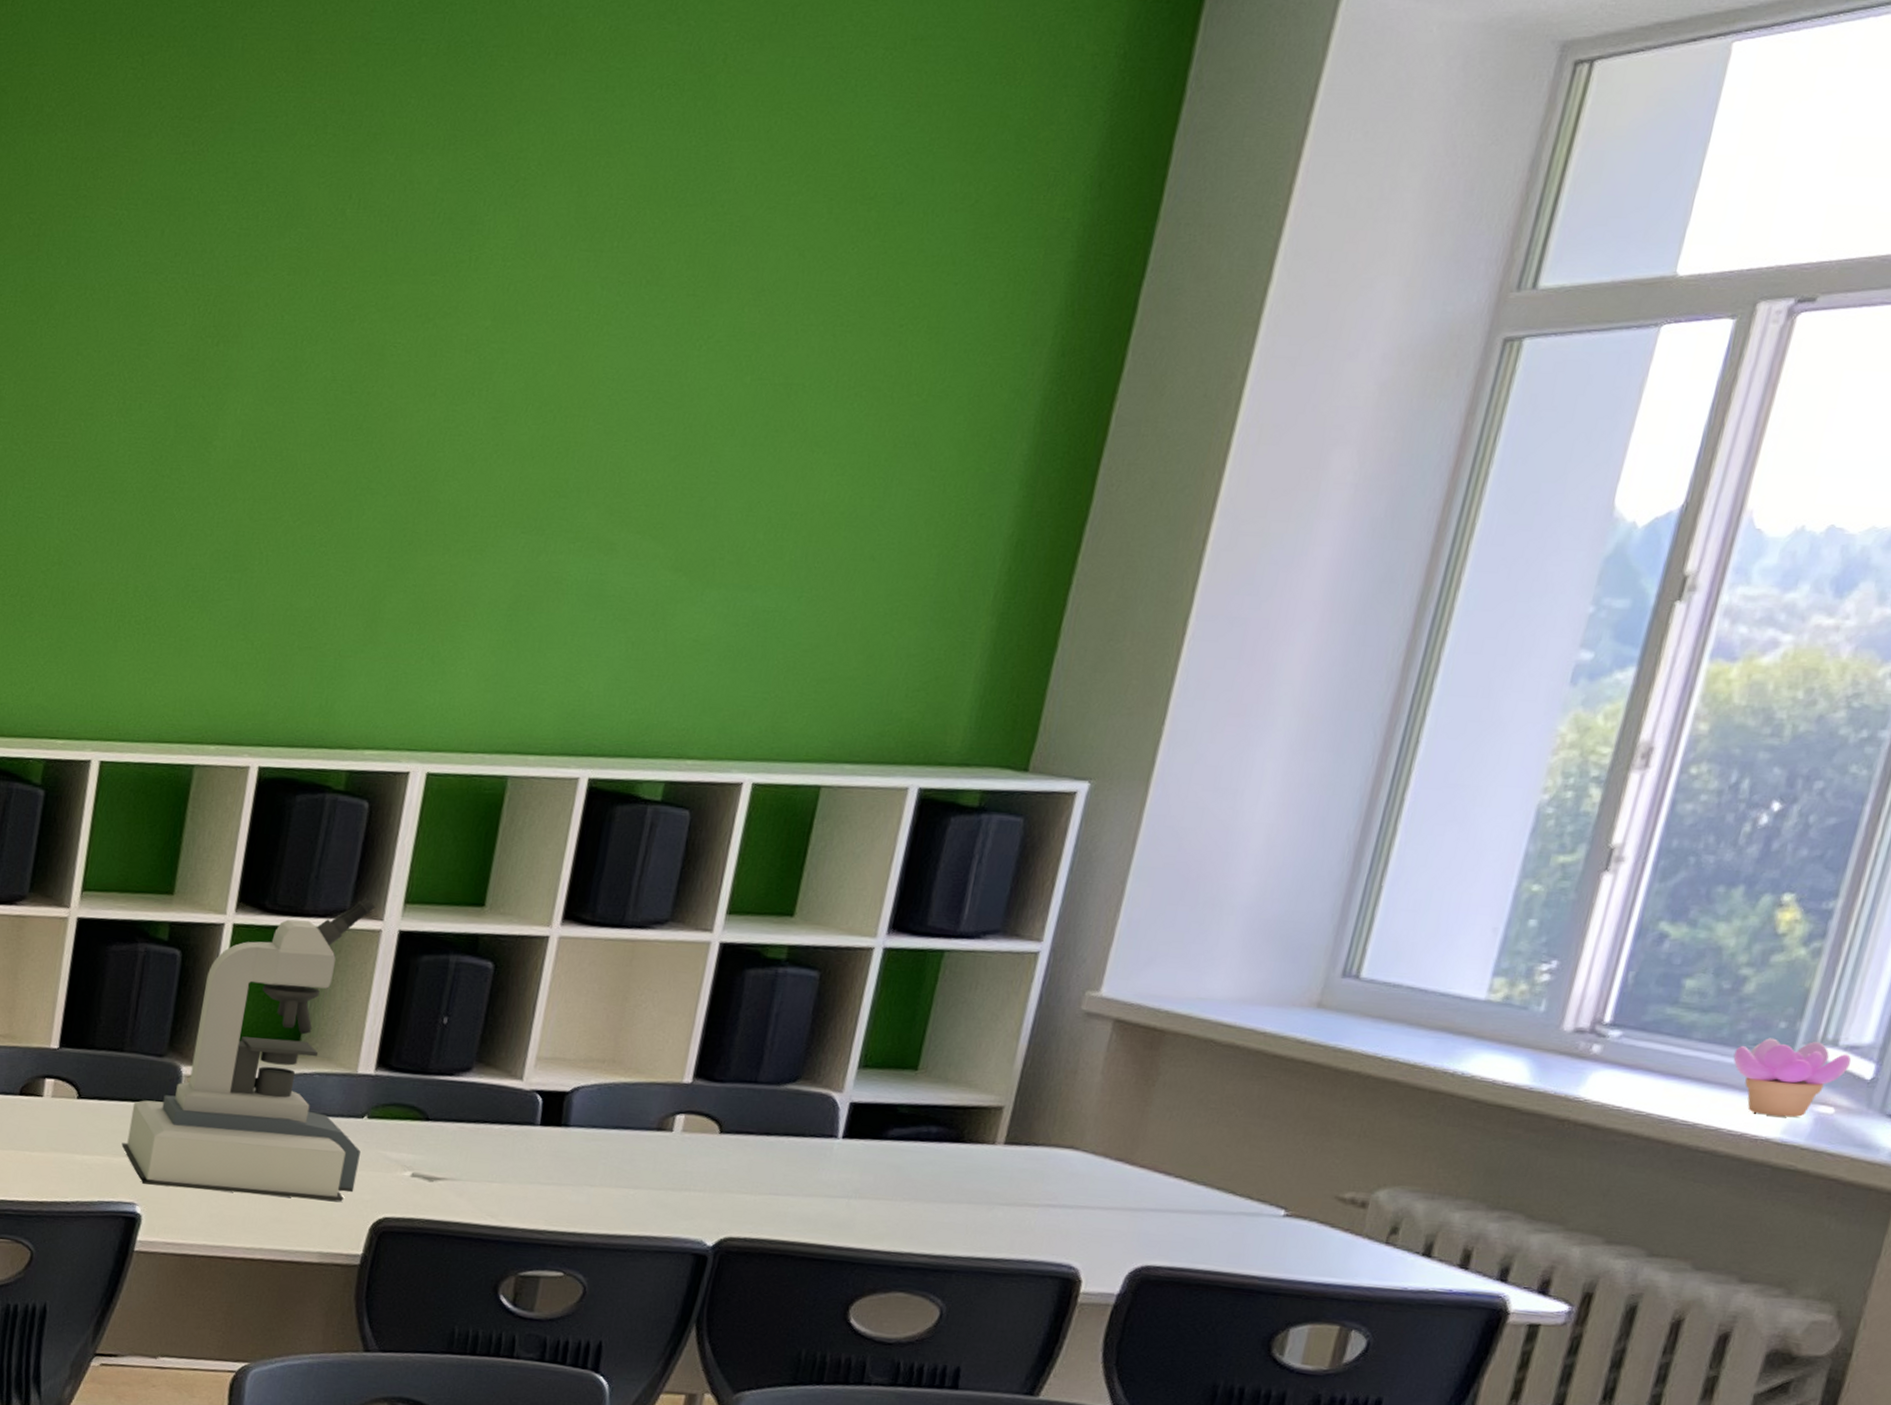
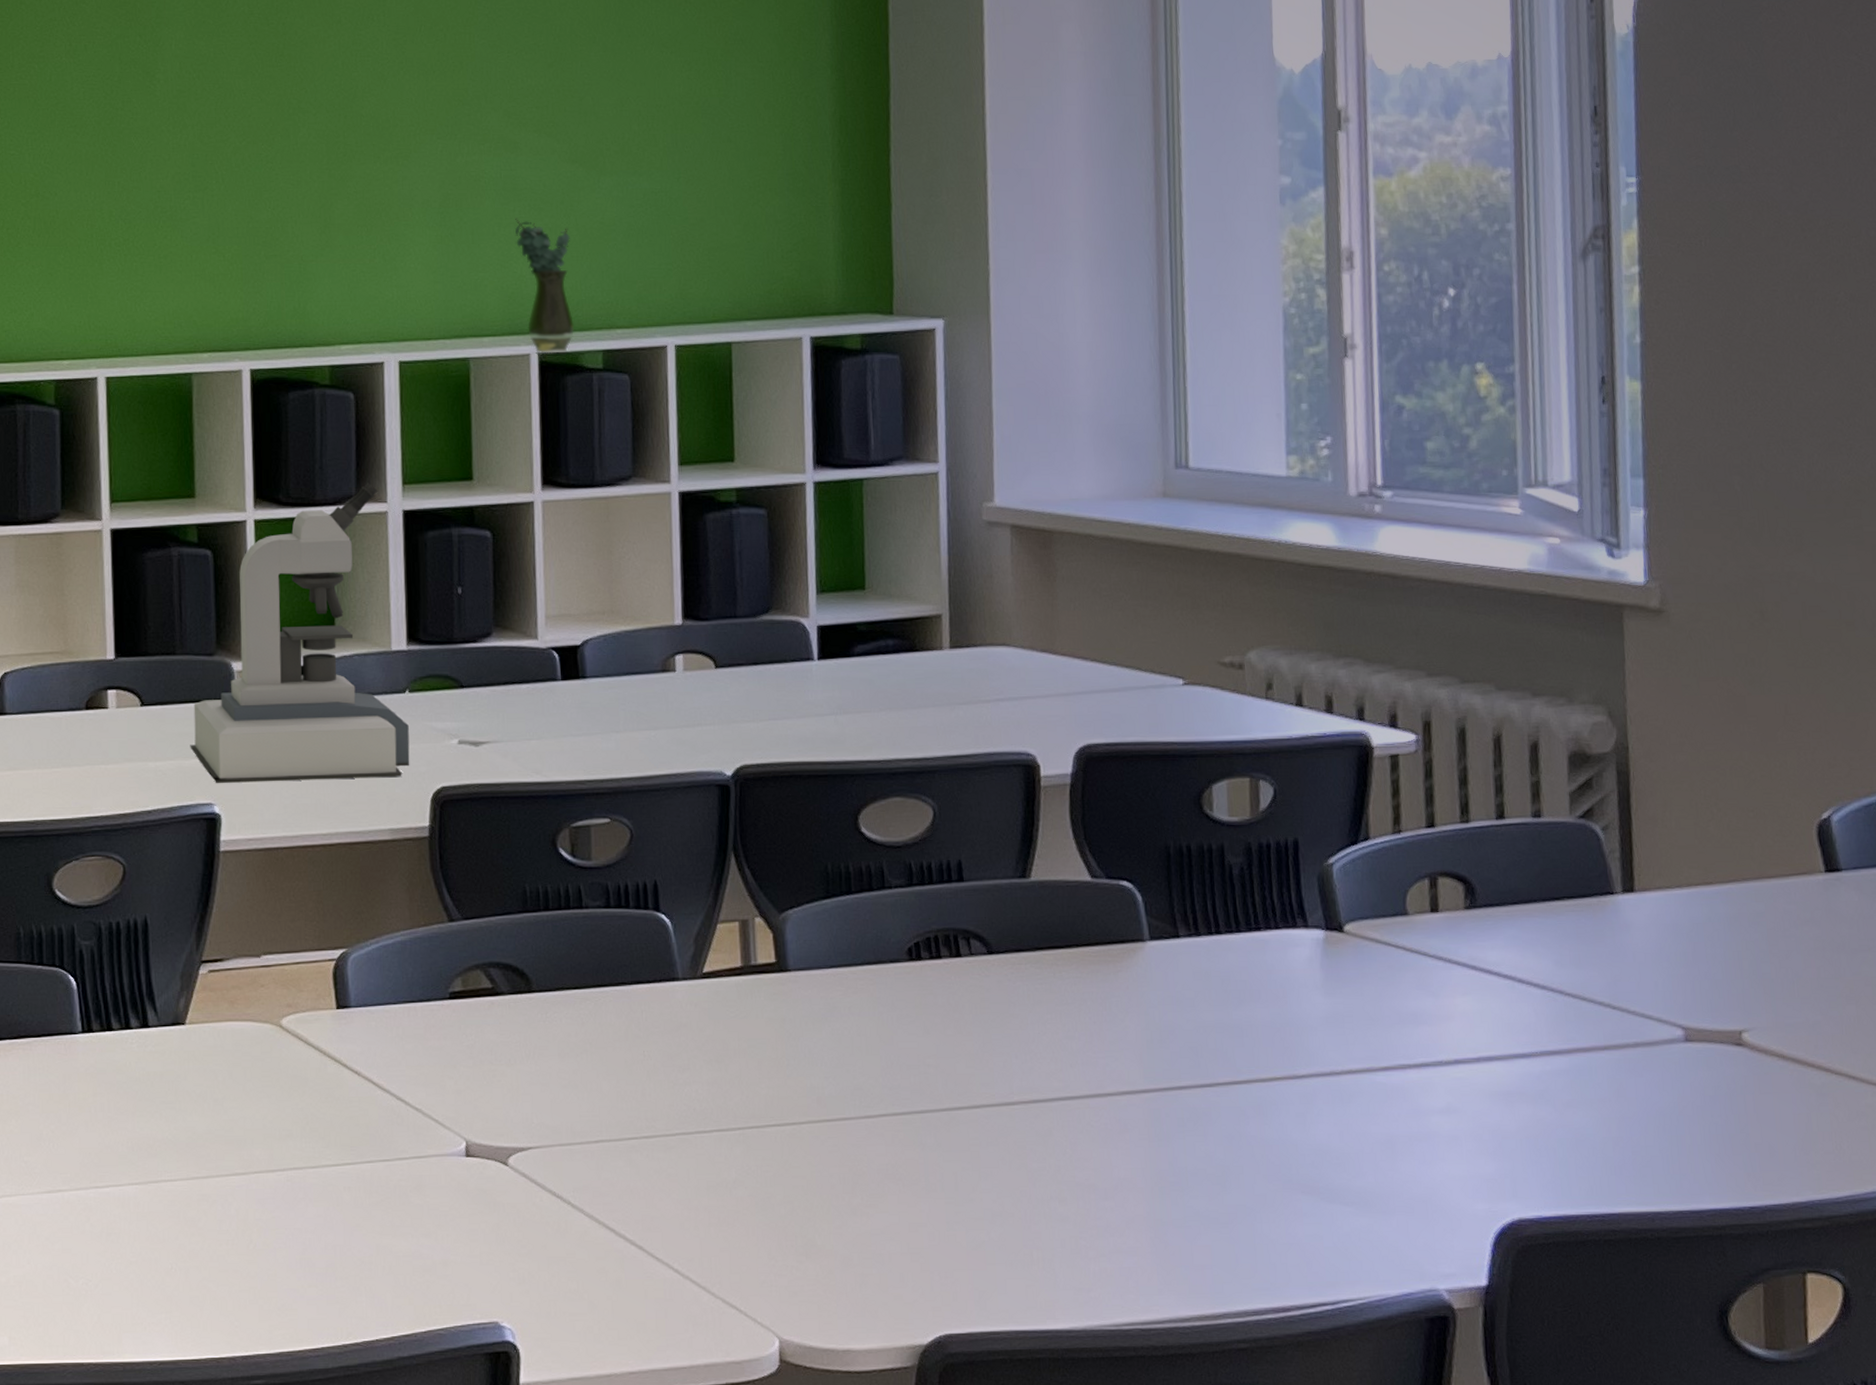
vase: none [582,627,655,780] -> present [515,218,575,354]
succulent plant: present [1733,1038,1852,1118] -> none [1477,484,1561,550]

